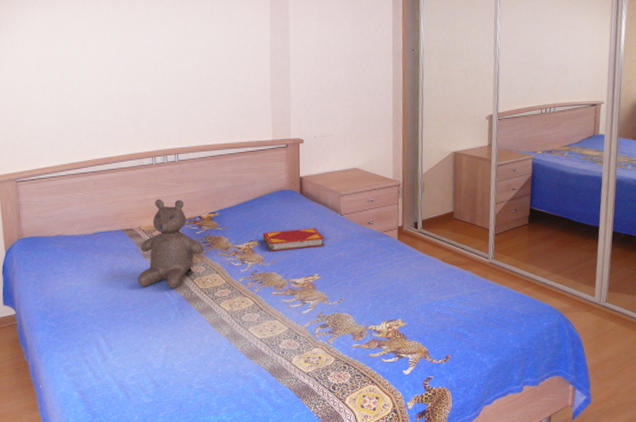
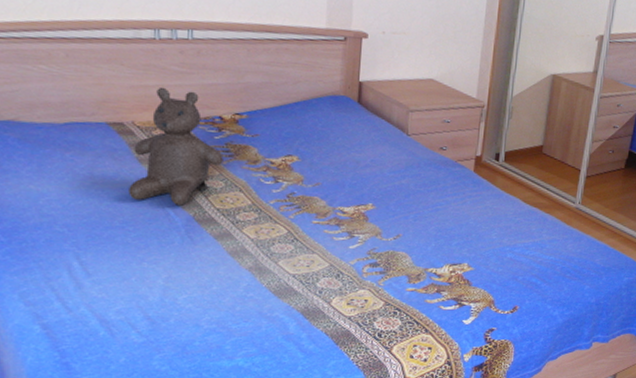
hardback book: present [263,228,325,252] -> none [305,146,385,172]

